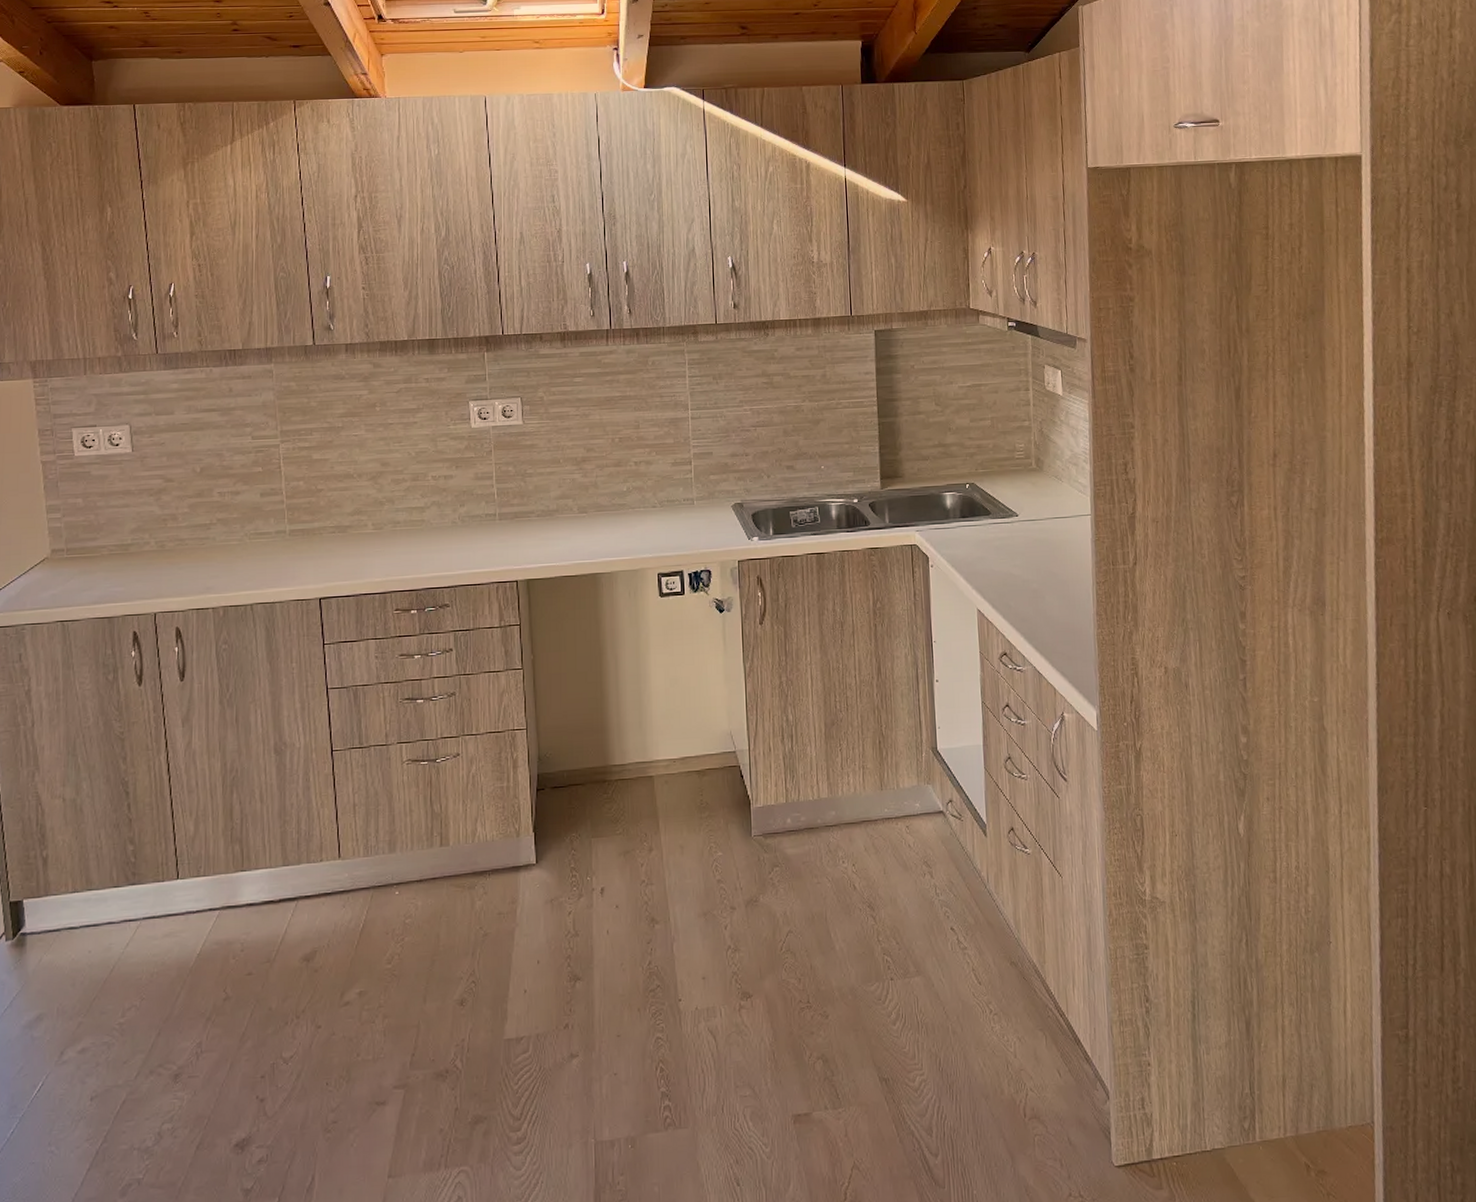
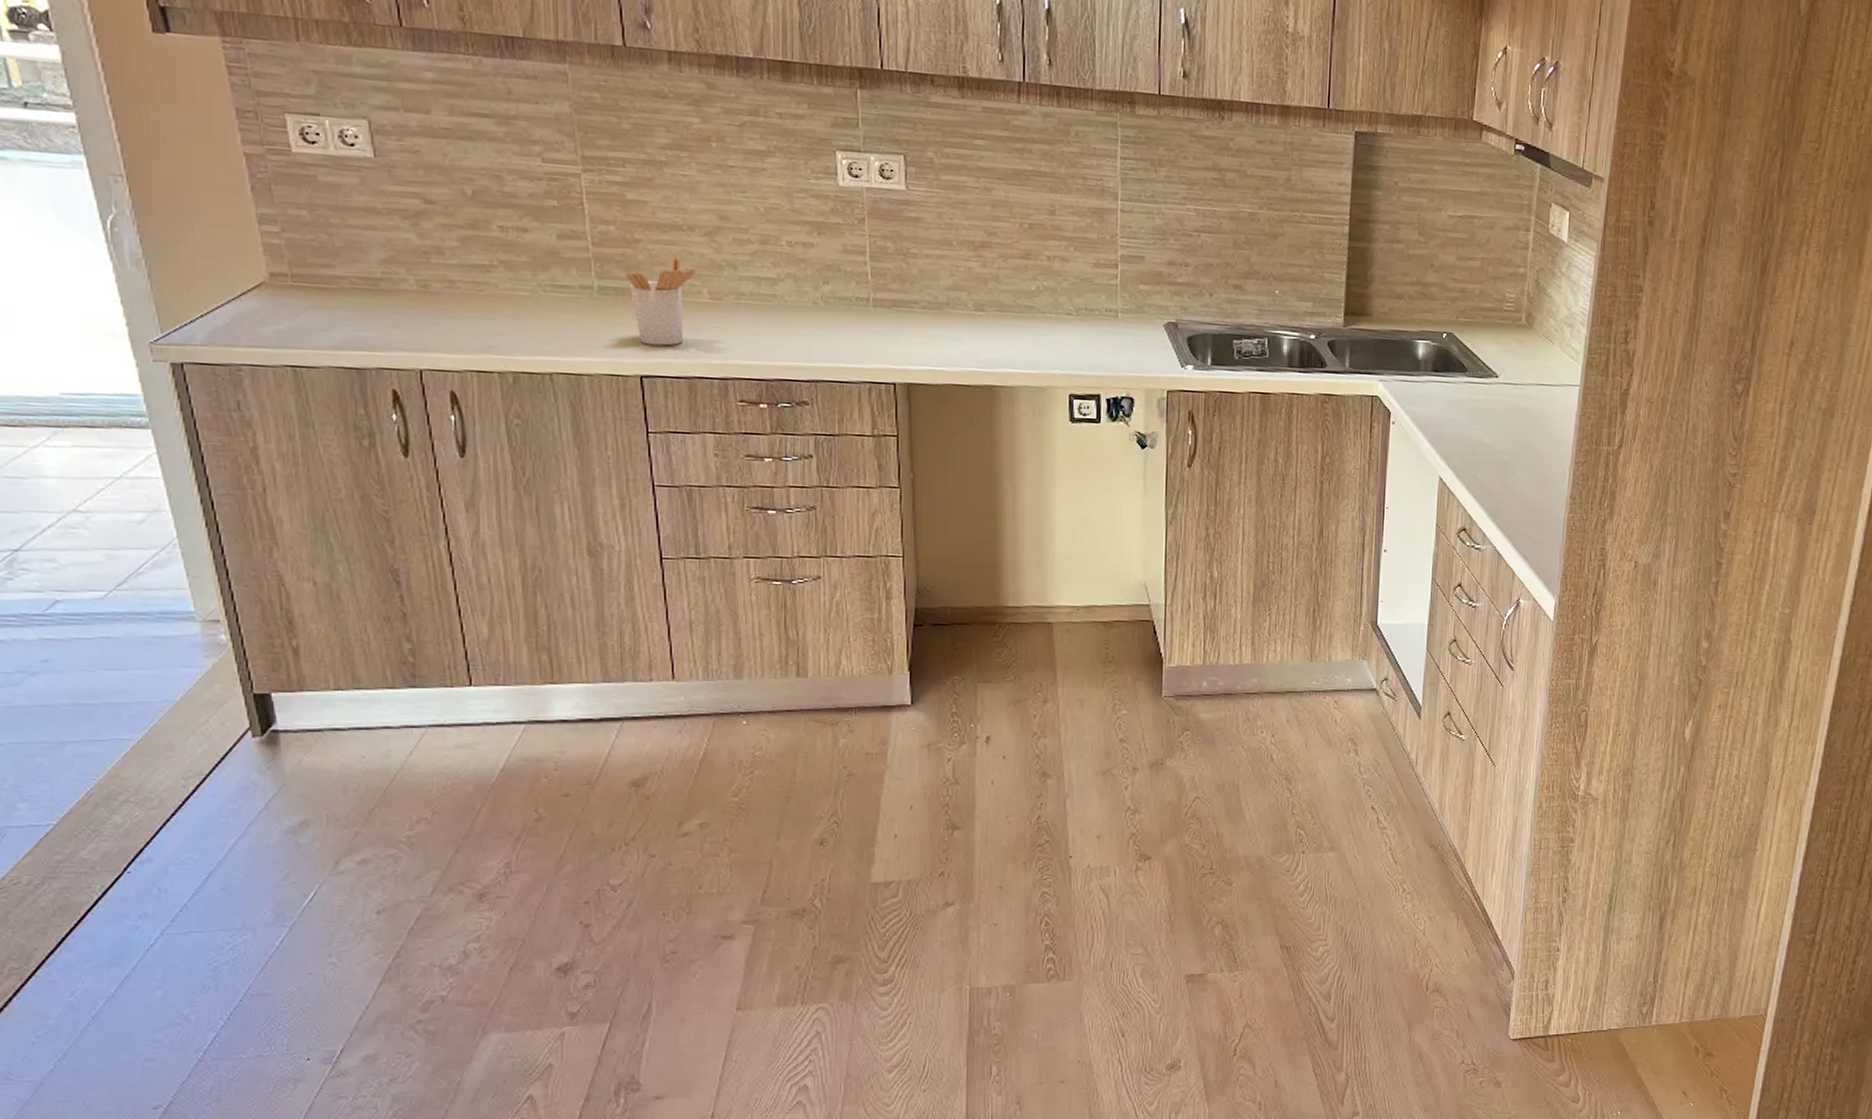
utensil holder: none [310,498,364,572] -> present [625,256,697,346]

